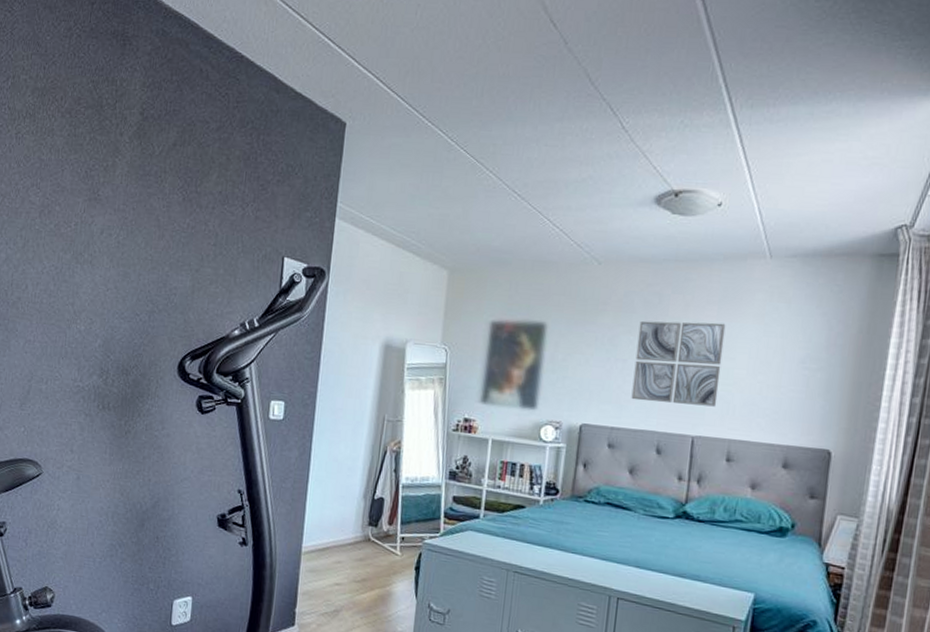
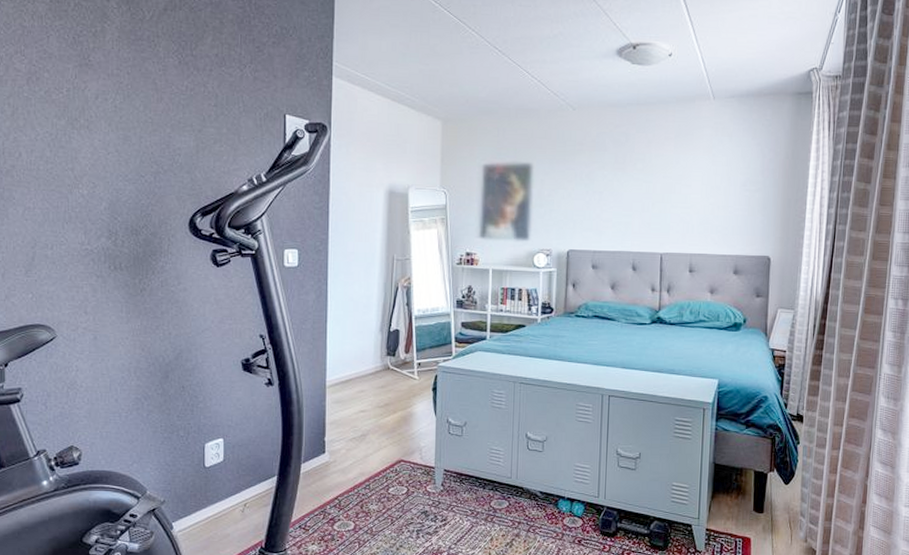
wall art: present [631,320,726,407] -> none [608,156,682,227]

